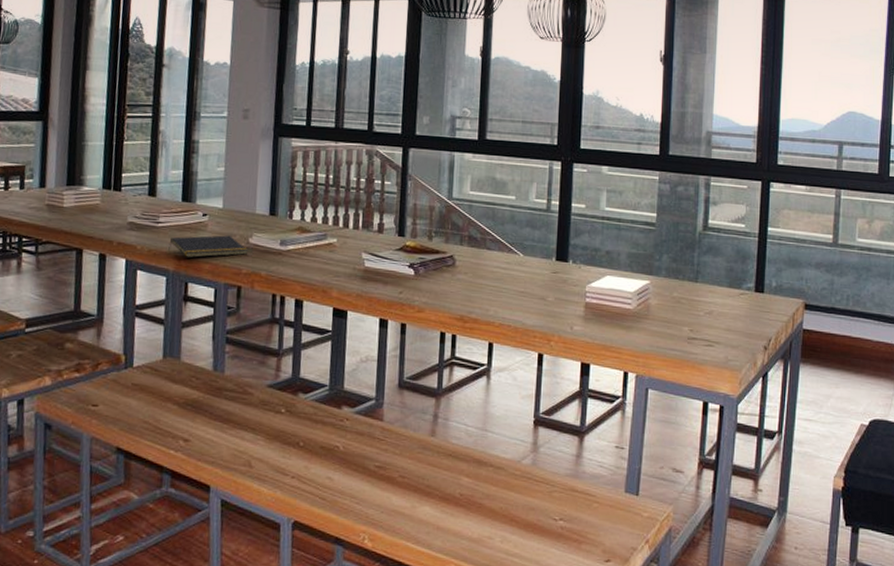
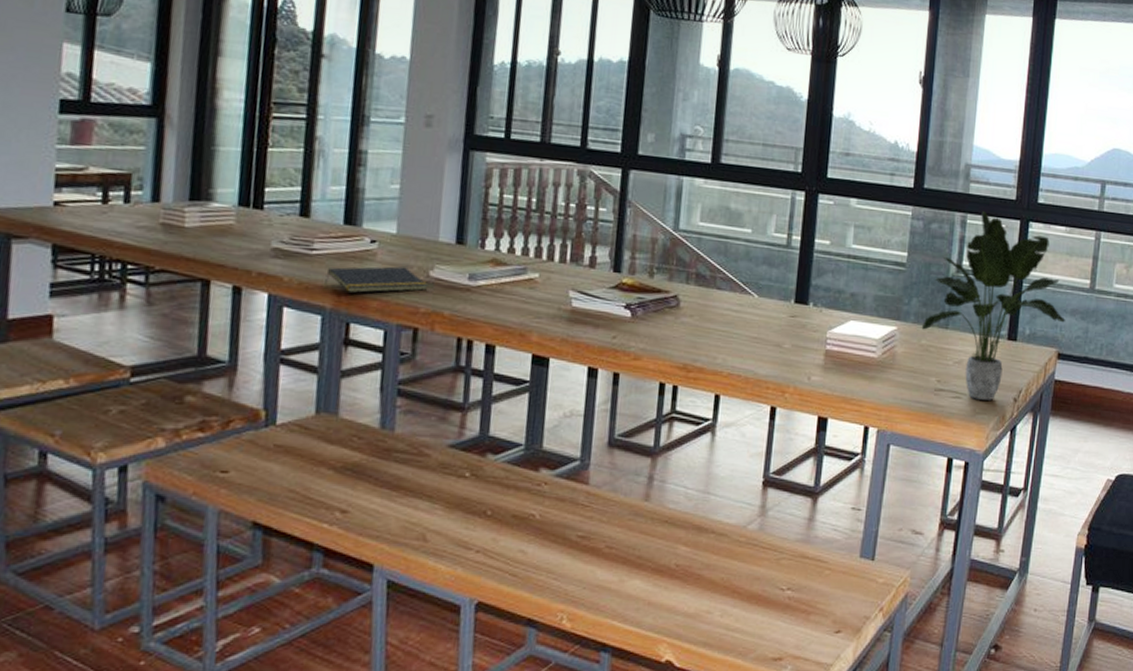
potted plant: none [672,173,810,348] -> present [921,210,1065,400]

